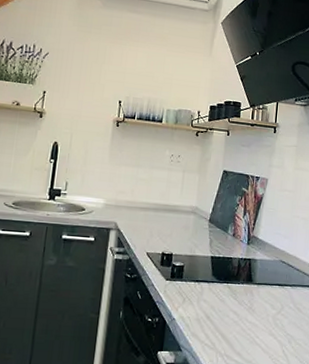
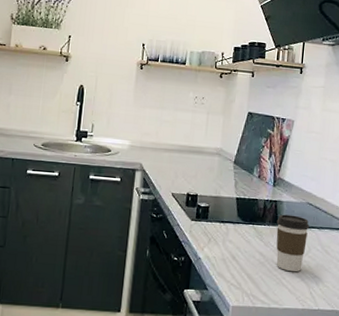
coffee cup: none [250,272,282,331] -> present [276,214,309,272]

